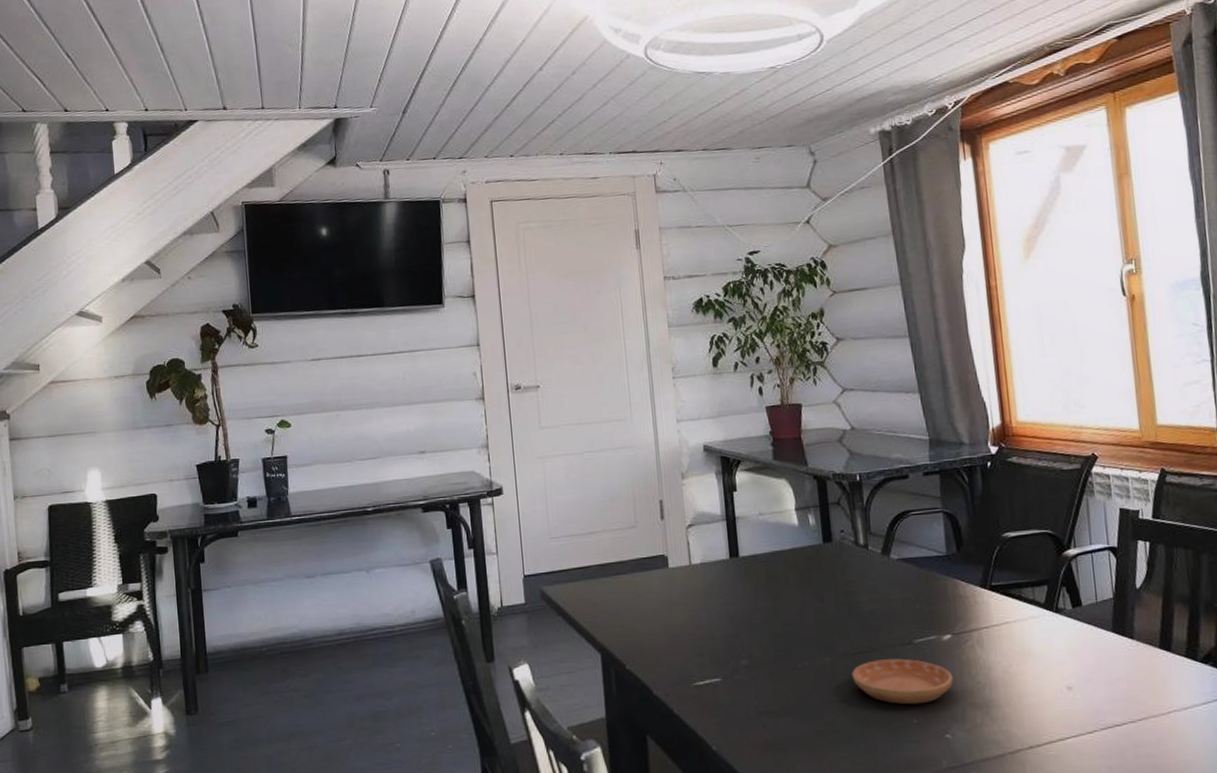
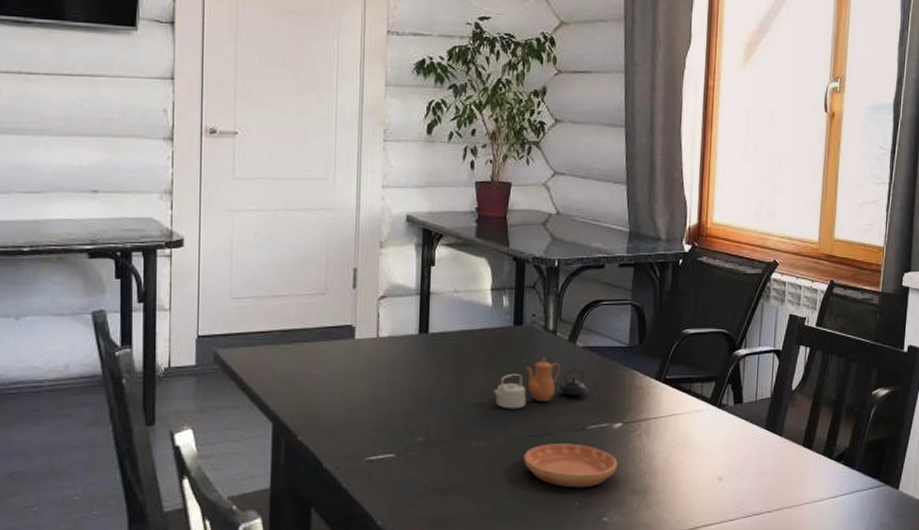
teapot: none [811,572,910,627] -> present [493,357,589,409]

